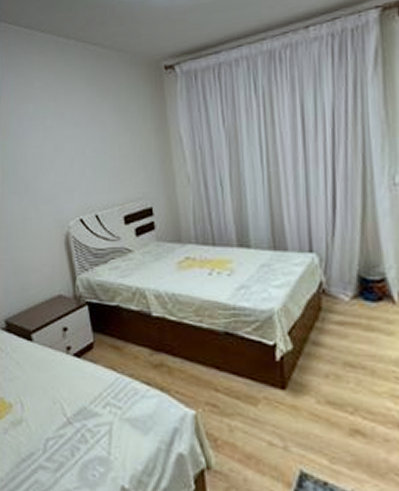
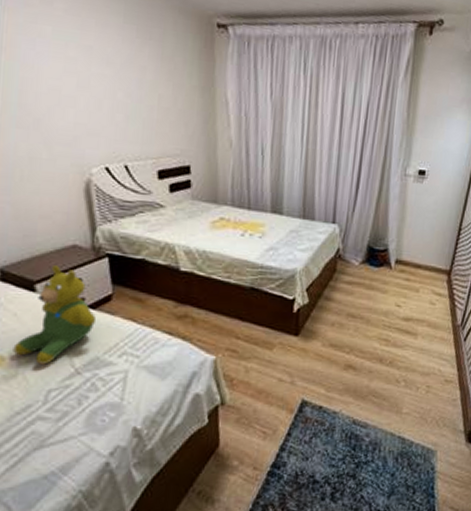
teddy bear: none [18,315,81,413] -> present [13,265,96,365]

